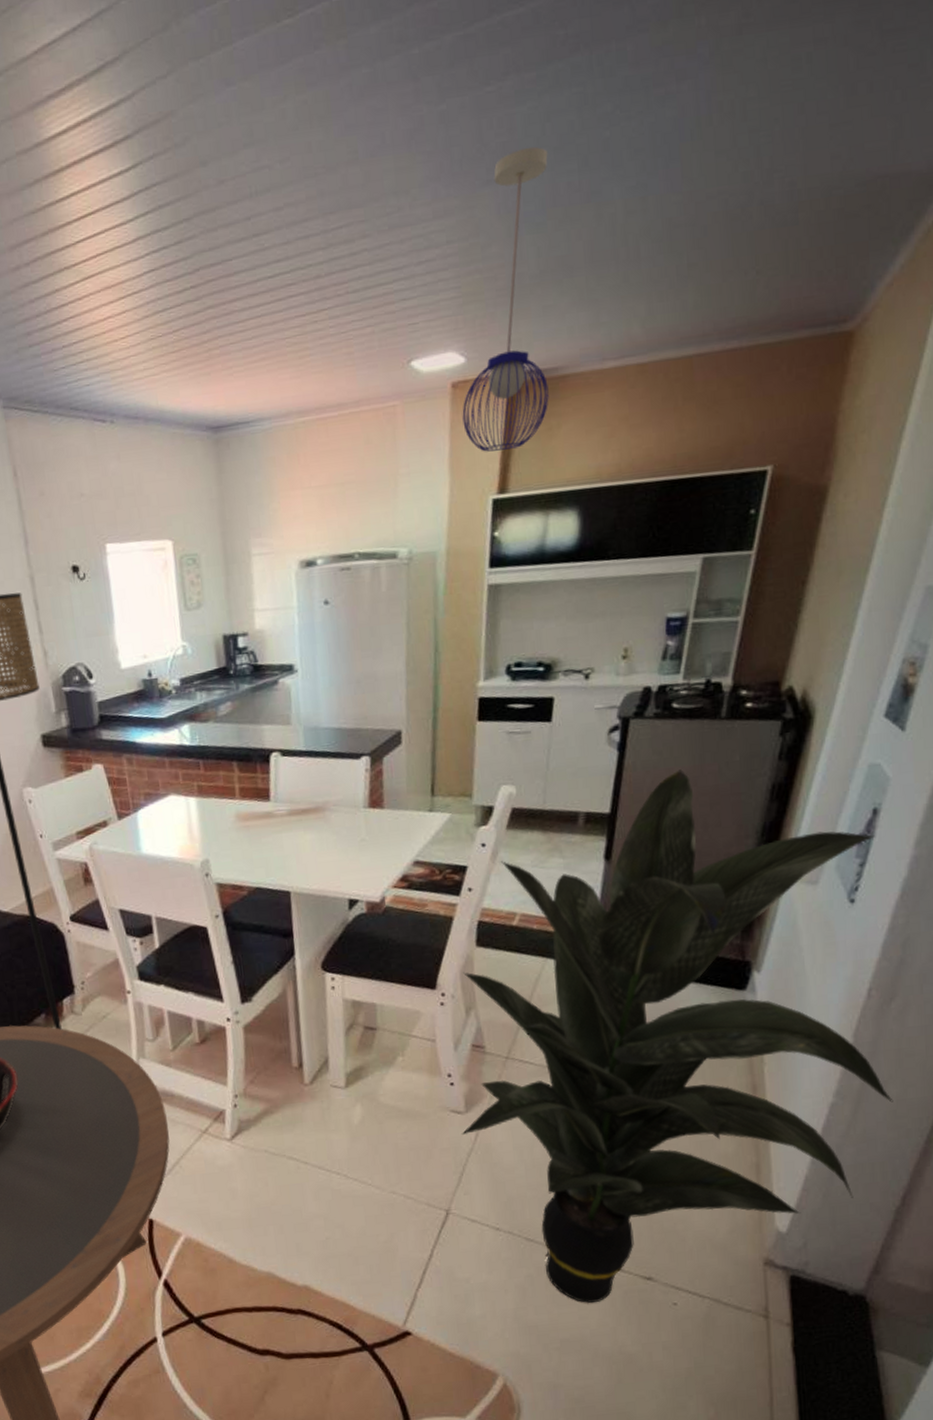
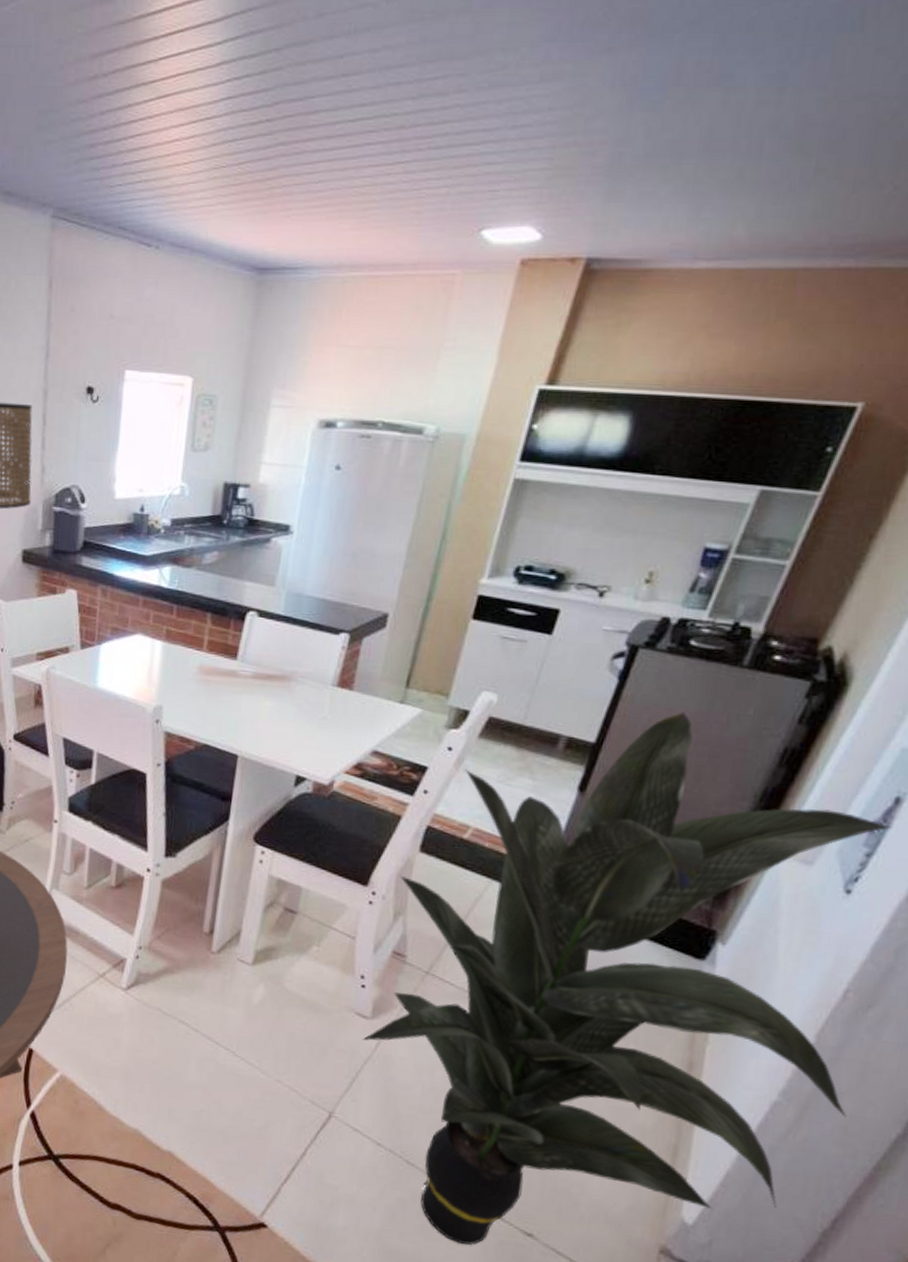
pendant light: present [462,146,549,452] -> none [524,17,682,339]

